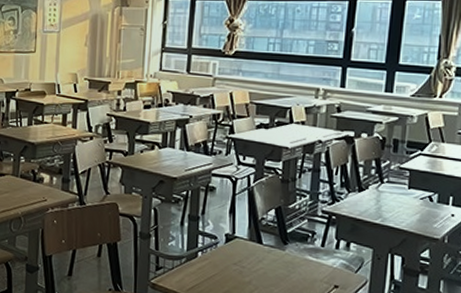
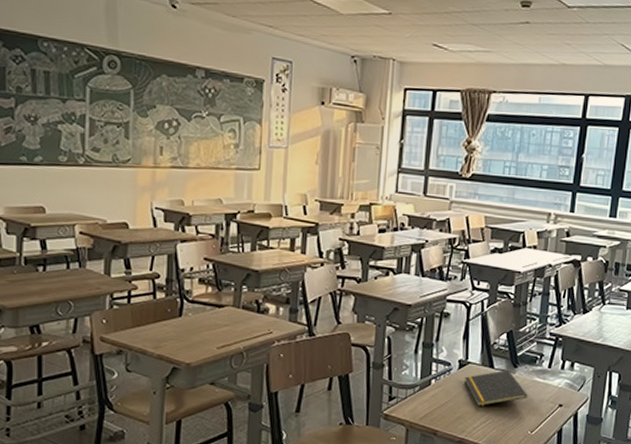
notepad: none [232,246,299,282] -> present [464,369,527,406]

